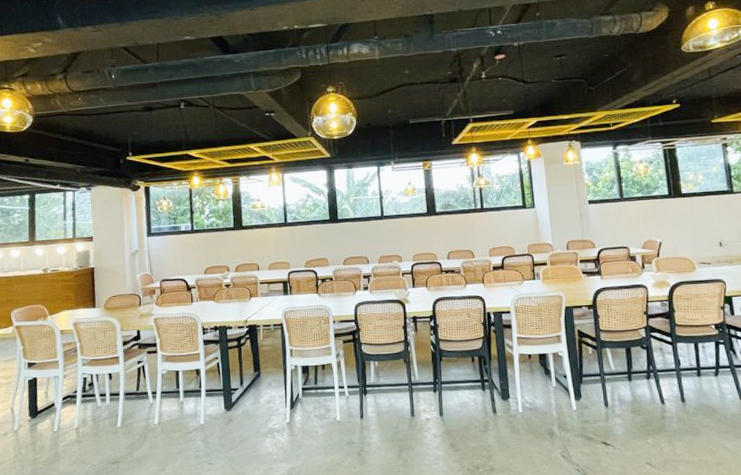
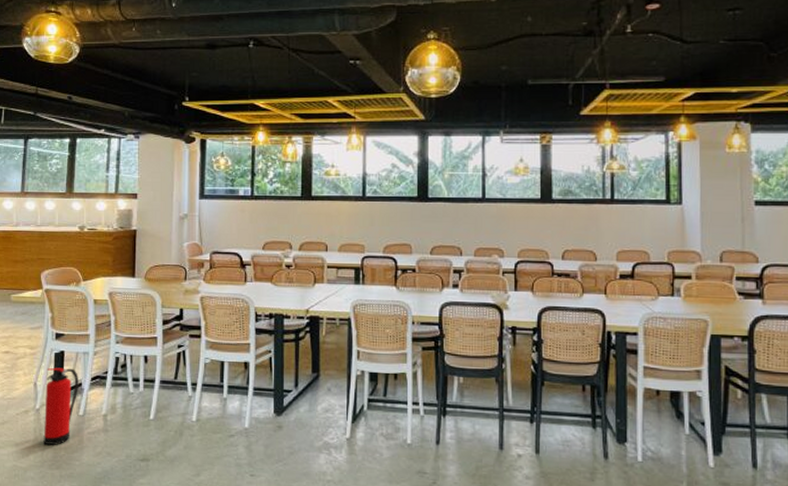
fire extinguisher: none [22,391,52,461] -> present [43,367,78,446]

